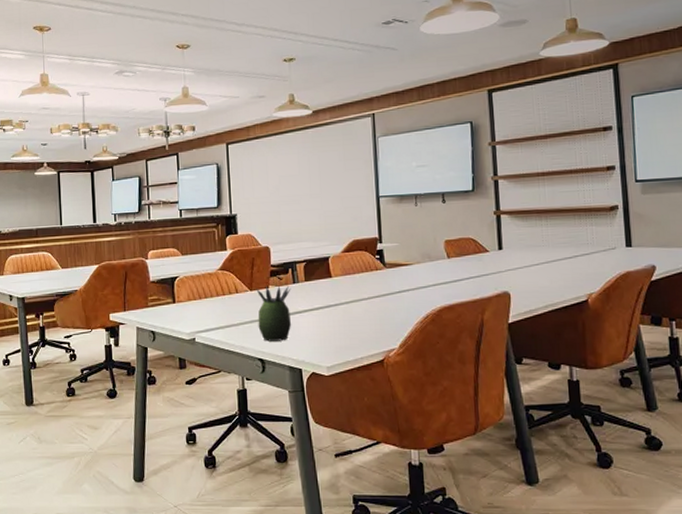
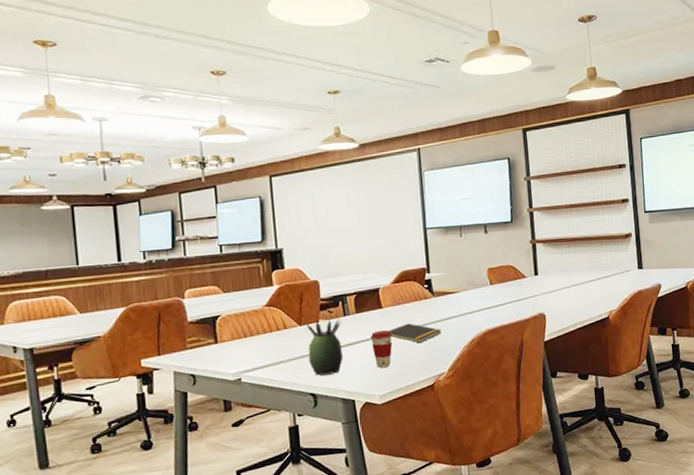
coffee cup: none [319,299,341,338] -> present [370,330,393,368]
notepad: none [338,294,393,316] -> present [389,323,442,344]

